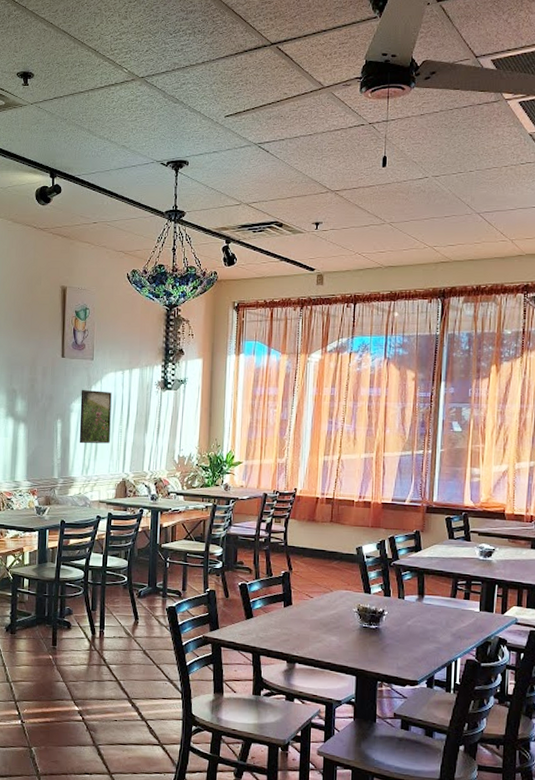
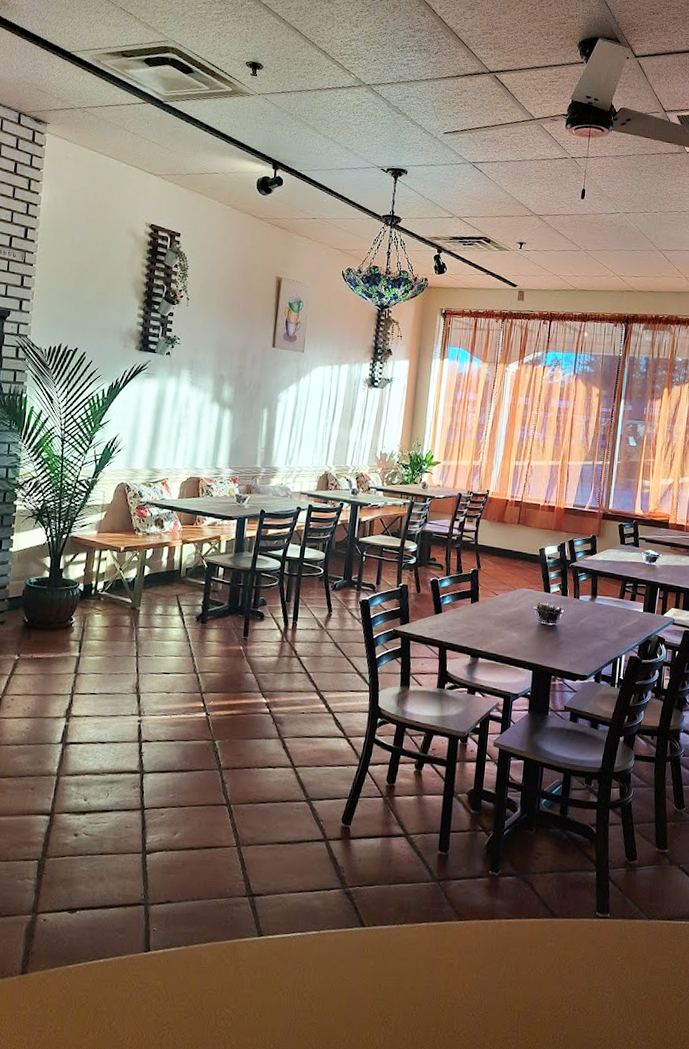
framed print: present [79,389,112,444] -> none [284,380,320,436]

